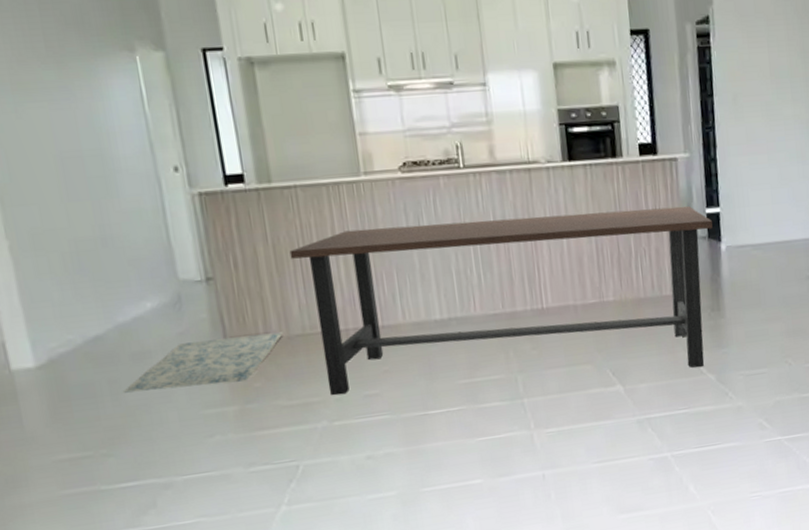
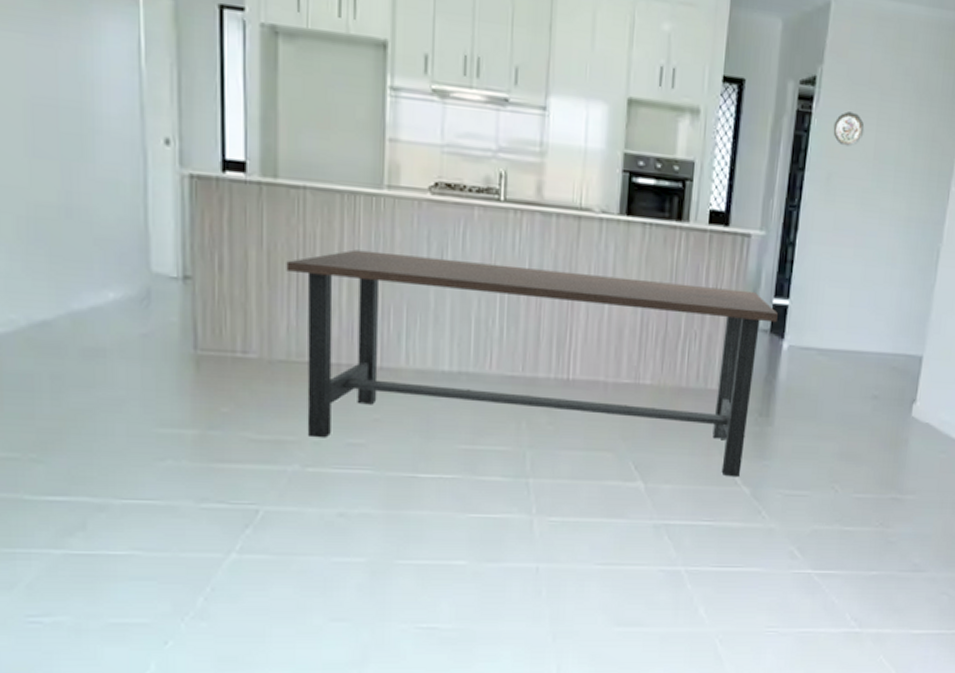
rug: present [122,332,283,393] -> none [65,347,264,403]
decorative plate: none [731,40,758,70] -> present [833,111,865,147]

